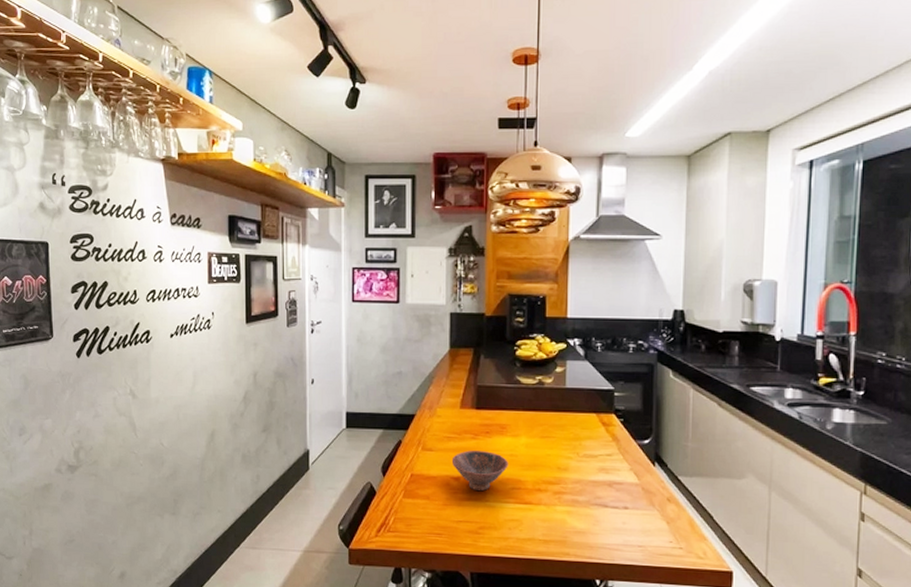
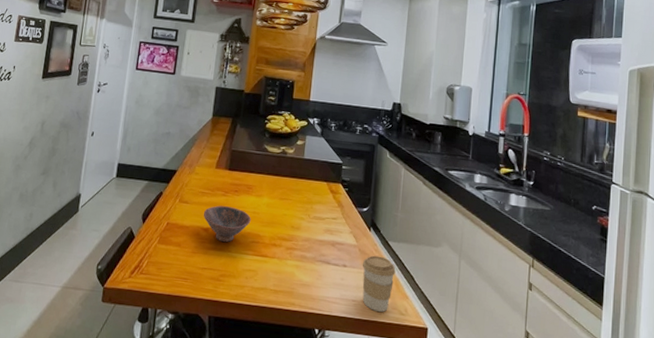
coffee cup: none [647,494,689,557] -> present [362,255,396,312]

